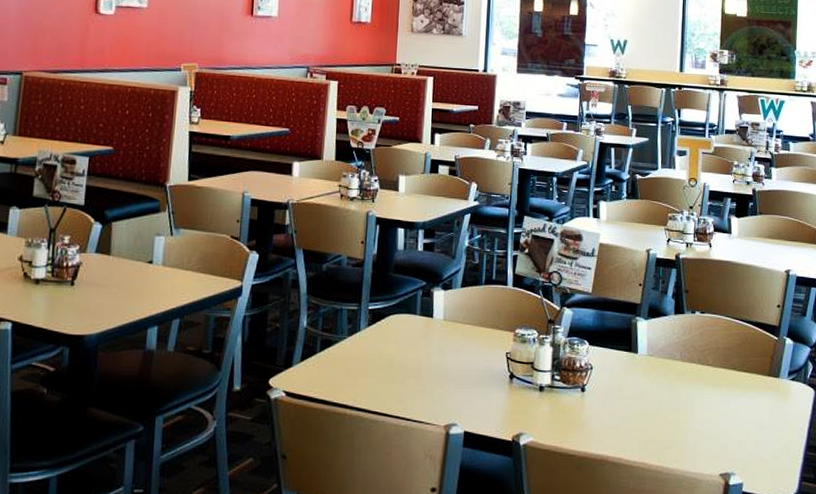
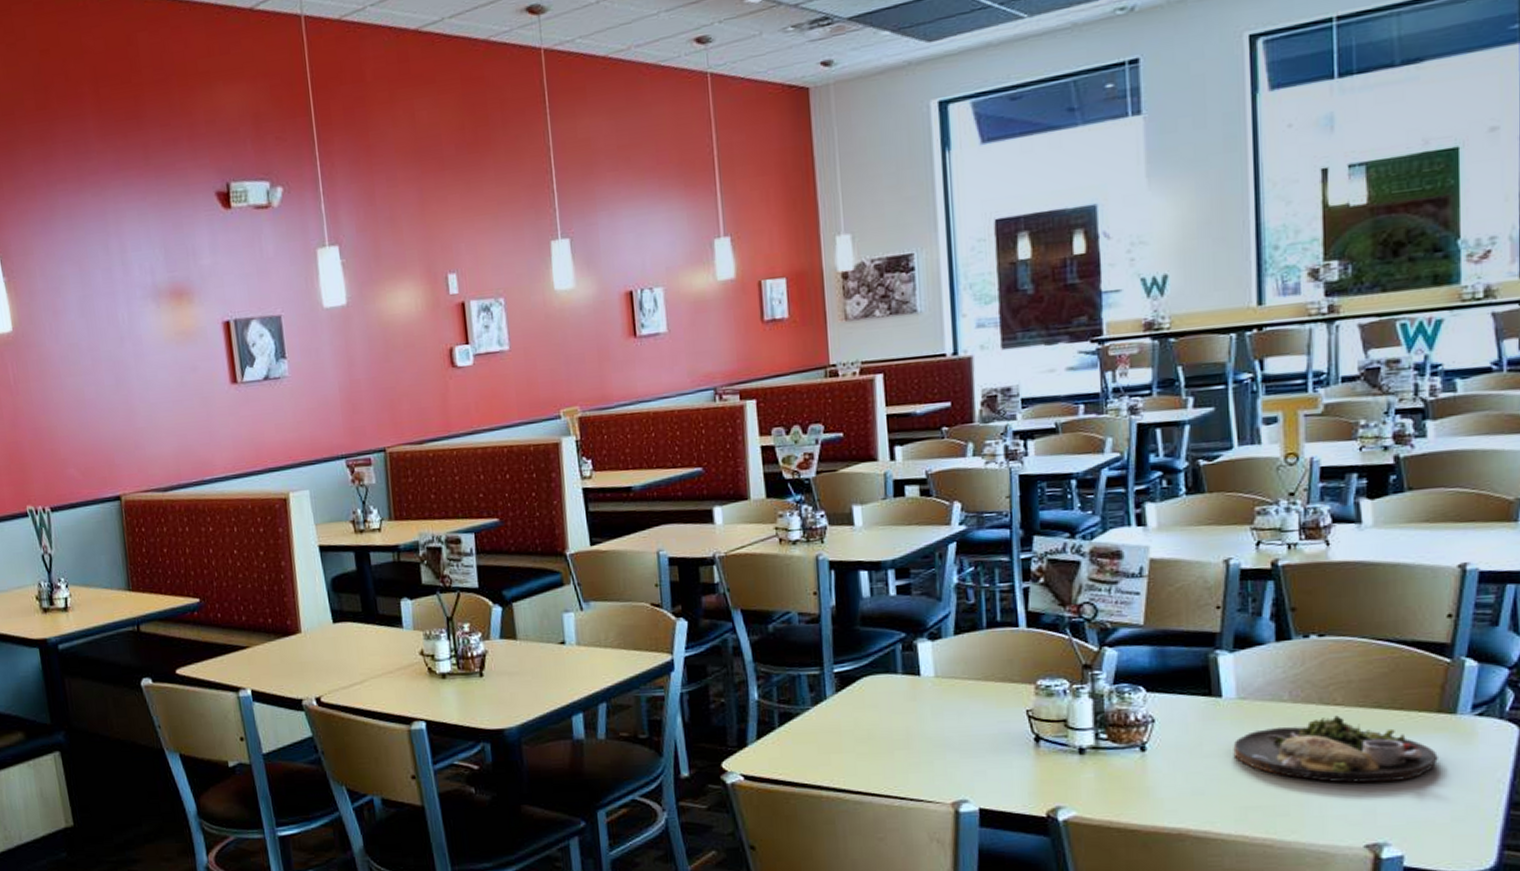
dinner plate: none [642,373,767,426] -> present [1233,715,1438,783]

